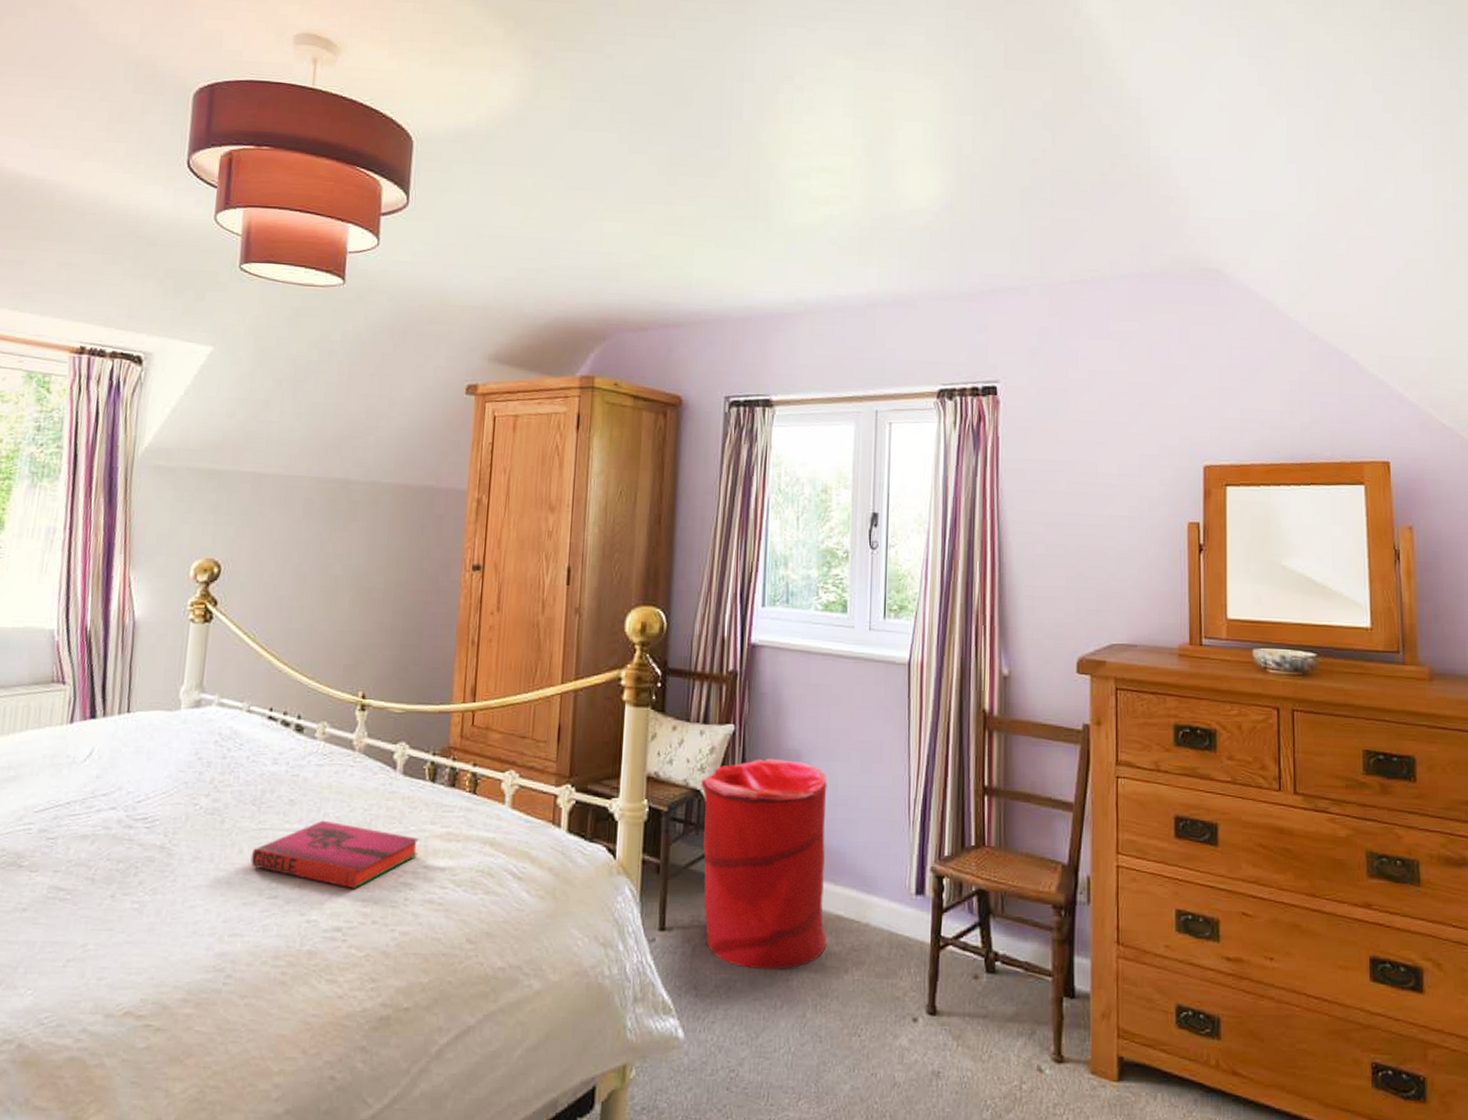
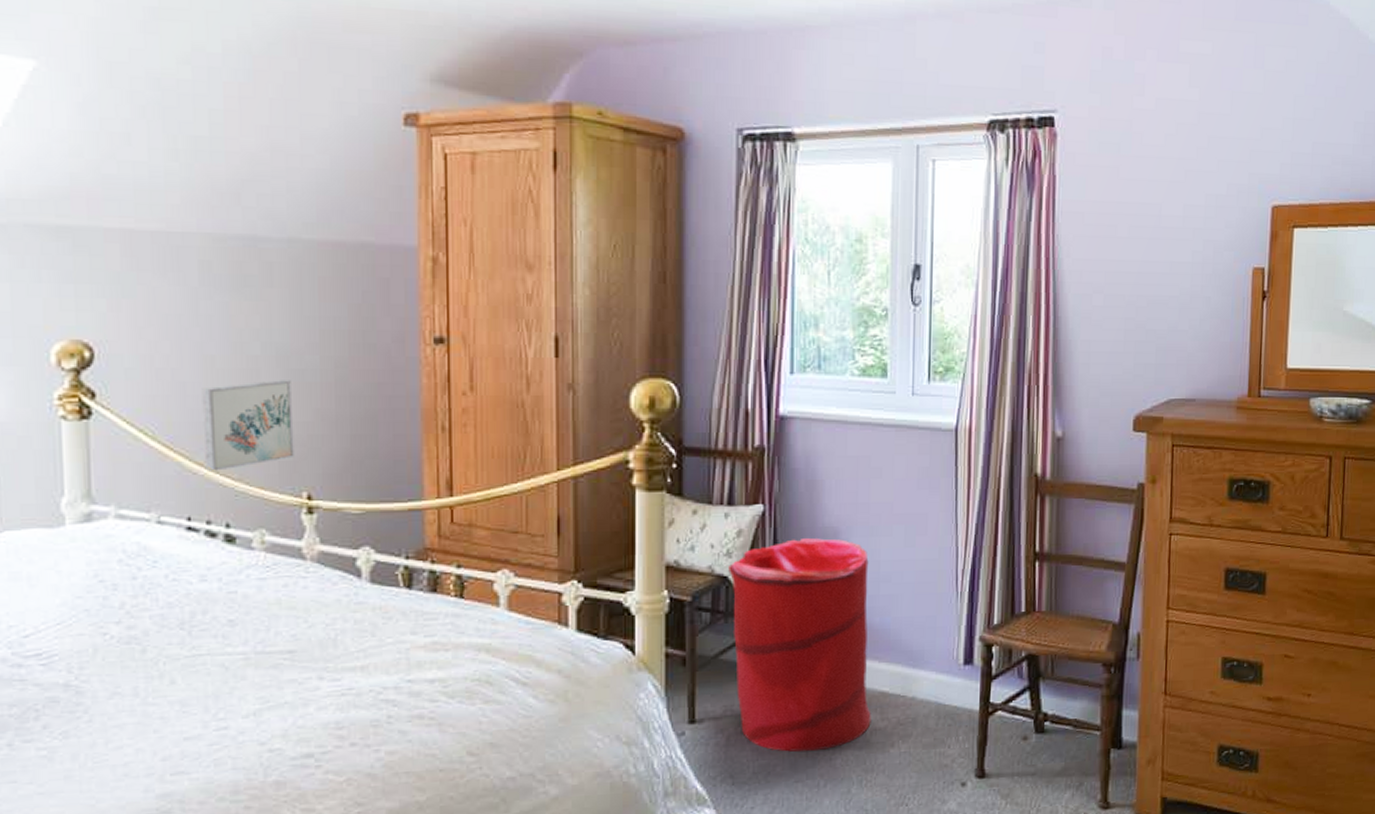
hardback book: present [250,820,419,889] -> none [187,640,398,712]
wall art: none [289,596,360,670] -> present [202,380,294,471]

